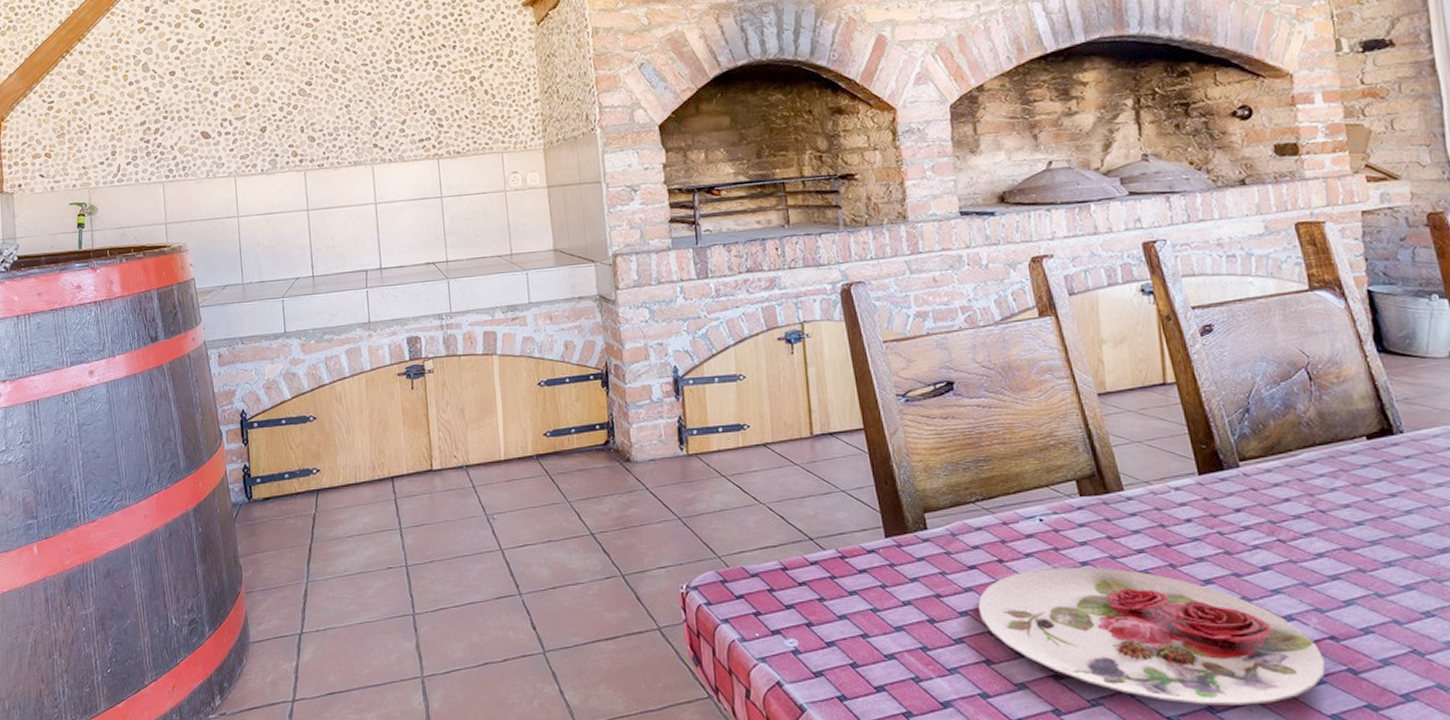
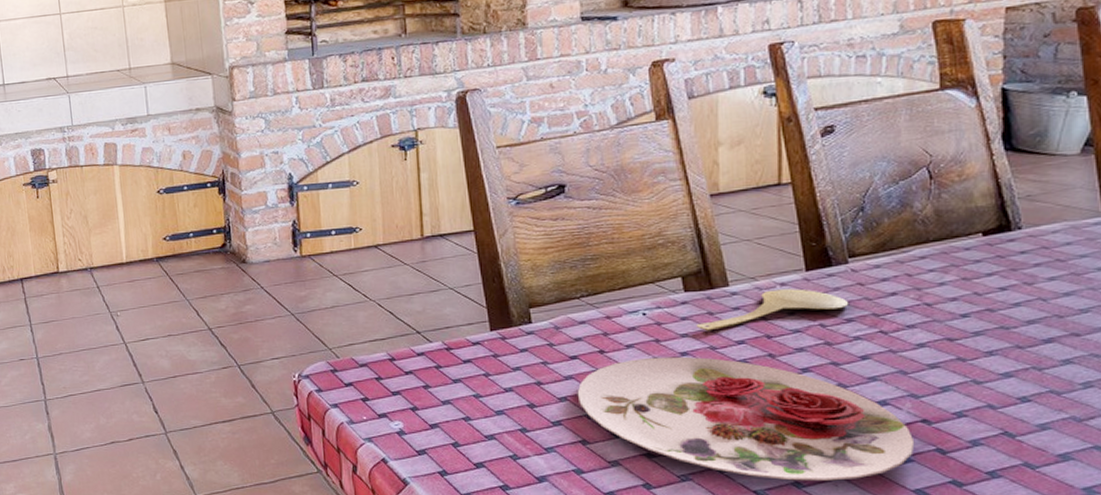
spoon: none [1093,494,1245,539] -> present [695,289,849,331]

